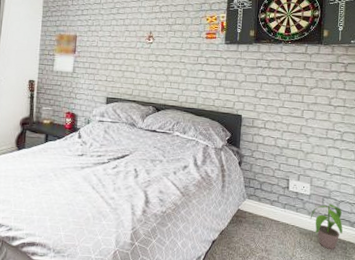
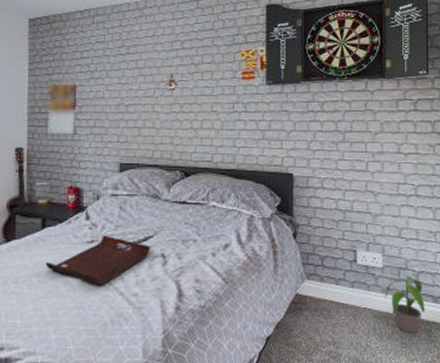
serving tray: none [46,151,126,189] -> present [45,235,150,285]

